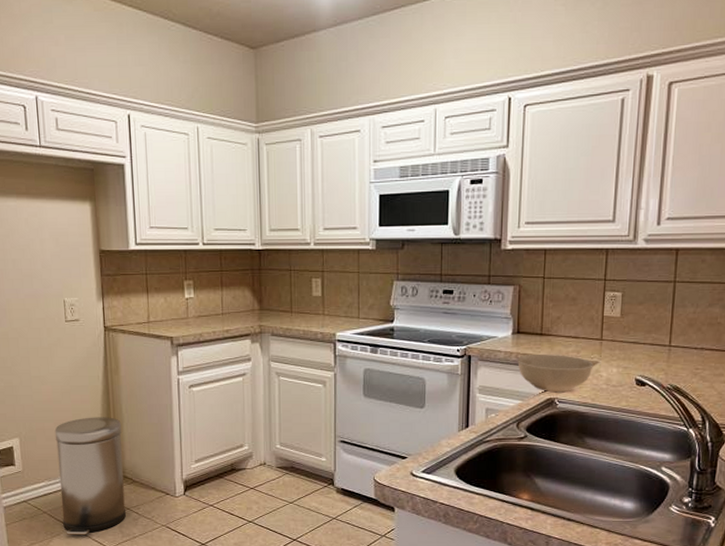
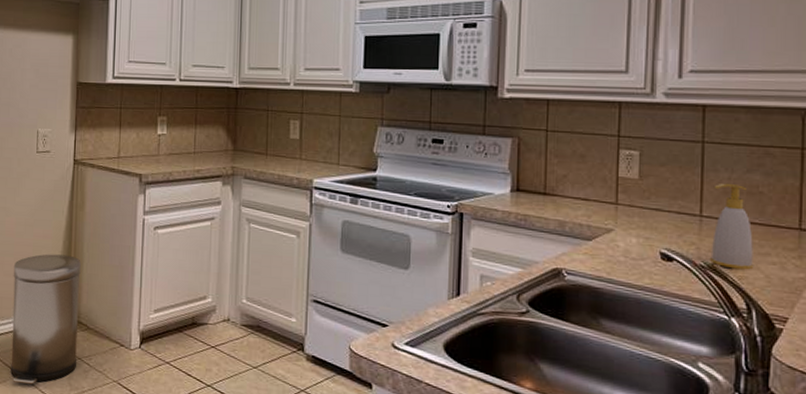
bowl: present [517,355,595,393] -> none [517,216,609,263]
soap bottle: none [675,316,711,389] -> present [710,182,754,270]

